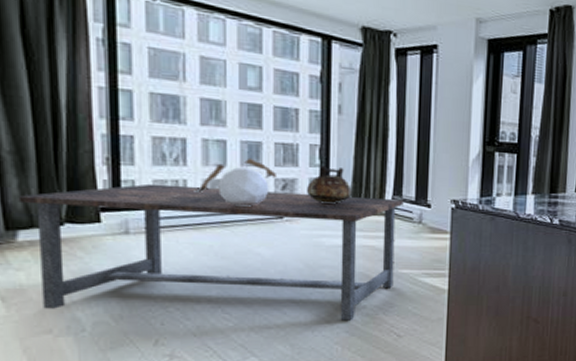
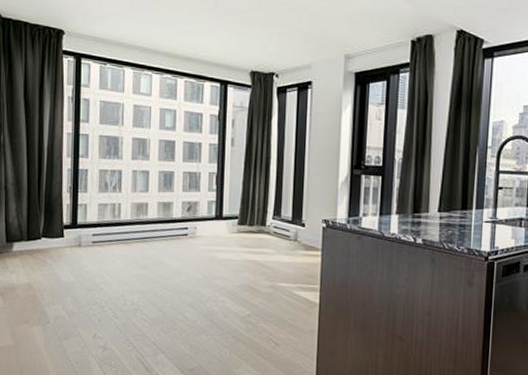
dining table: present [18,183,404,321] -> none [15,207,282,327]
decorative sphere: present [194,157,276,208] -> none [125,185,183,226]
ceramic vessel: present [307,165,352,205] -> none [206,190,240,224]

